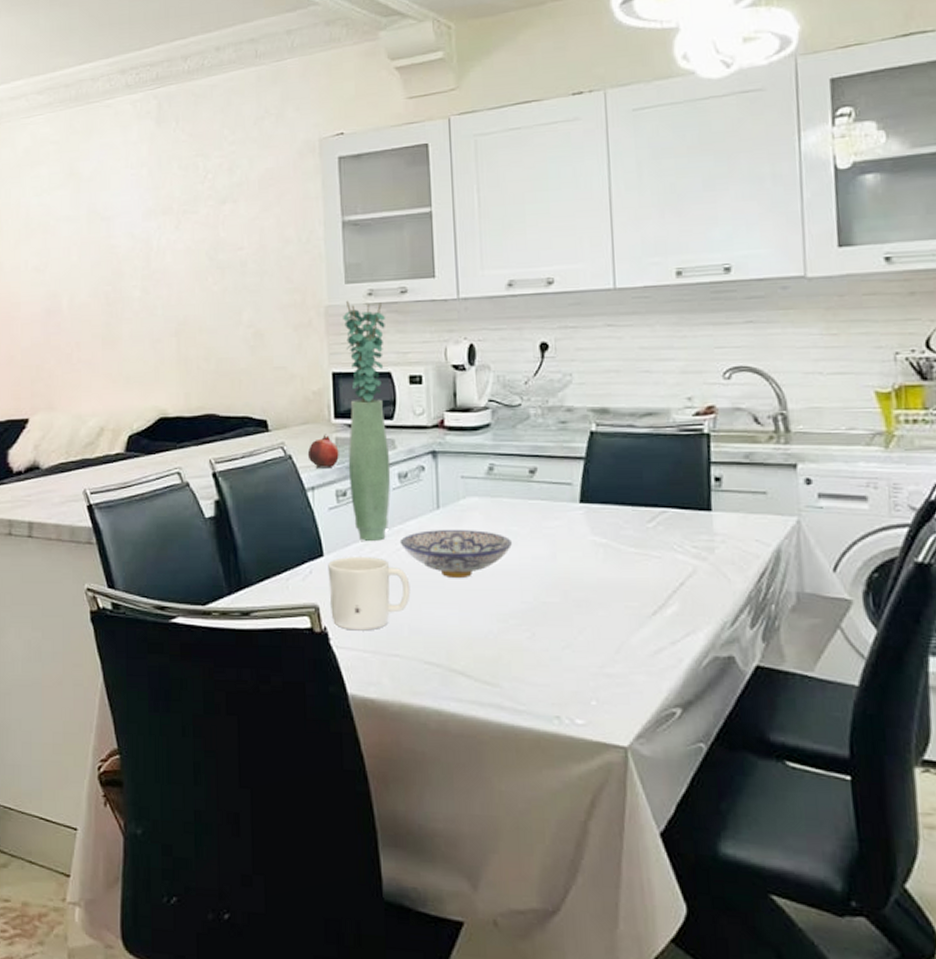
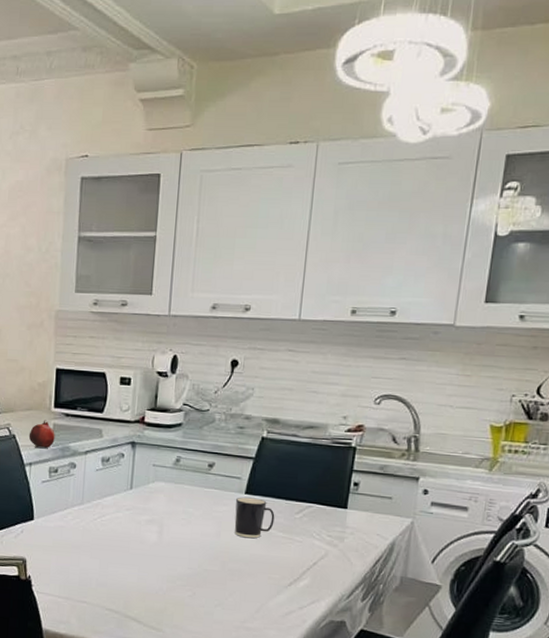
mug: present [328,557,411,631] -> none [35,522,102,582]
vase: present [343,301,391,542] -> none [61,308,106,512]
bowl: present [399,530,513,579] -> none [97,506,188,546]
mug: none [568,507,622,558] -> present [234,497,275,539]

